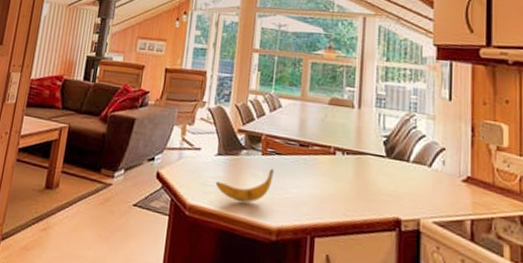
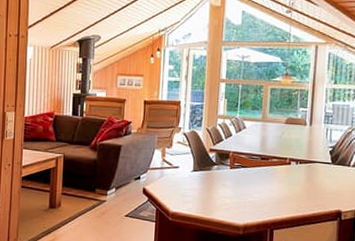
banana: present [215,168,274,203] -> none [192,179,240,208]

